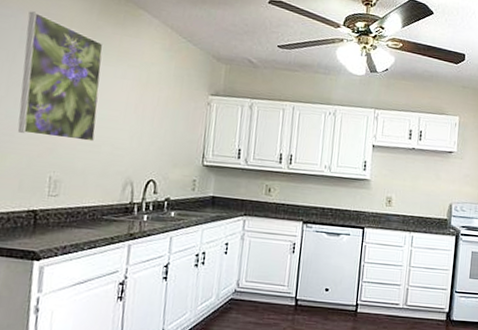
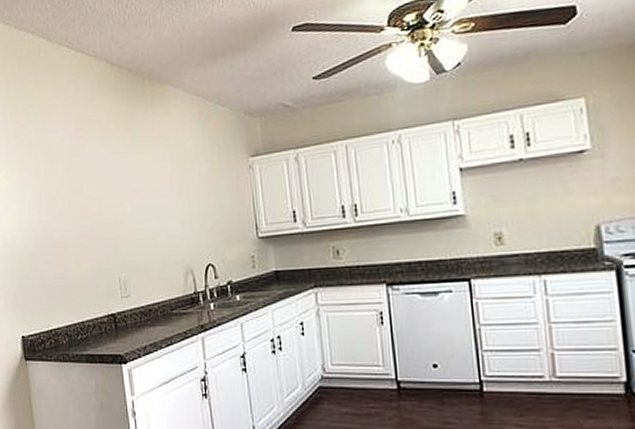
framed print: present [18,11,104,142] -> none [72,118,150,240]

